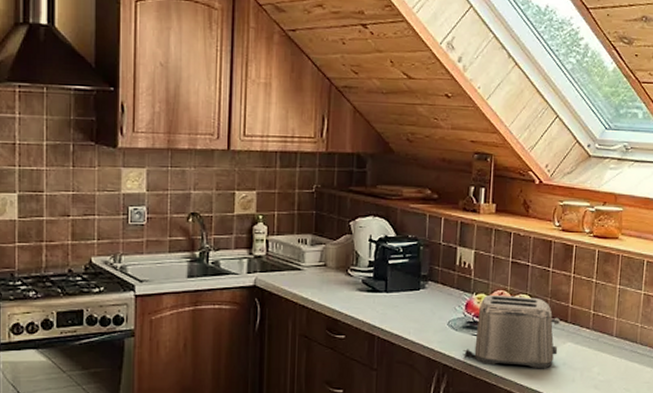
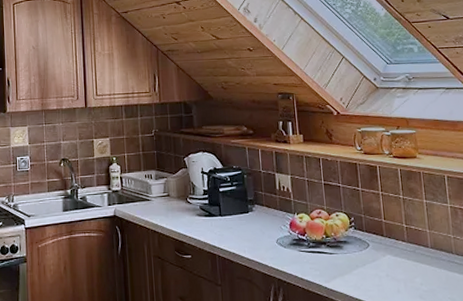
toaster: present [462,294,560,369] -> none [293,213,380,281]

